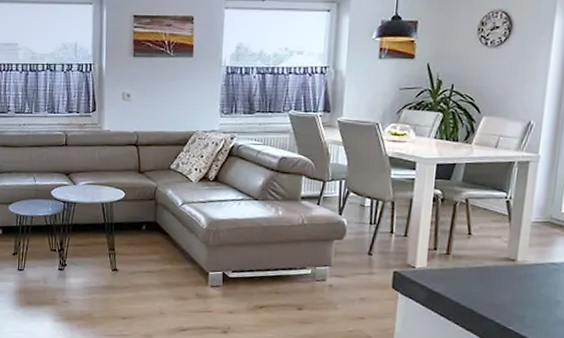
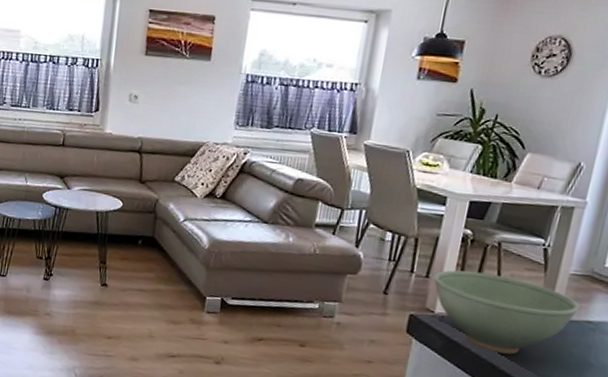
bowl: none [412,227,544,300] -> present [434,270,580,355]

